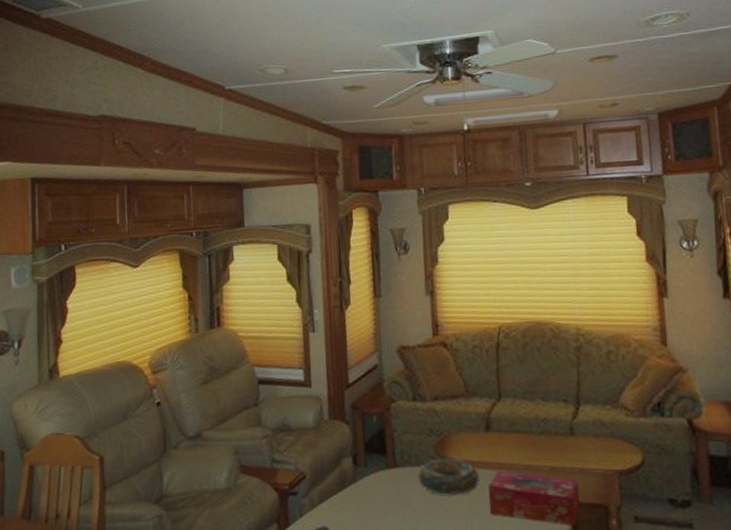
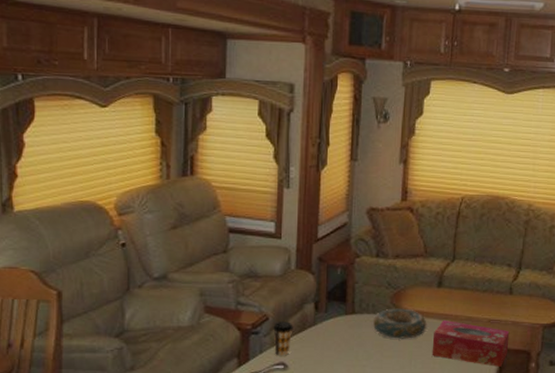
coffee cup: none [311,479,333,520] -> present [273,321,293,356]

